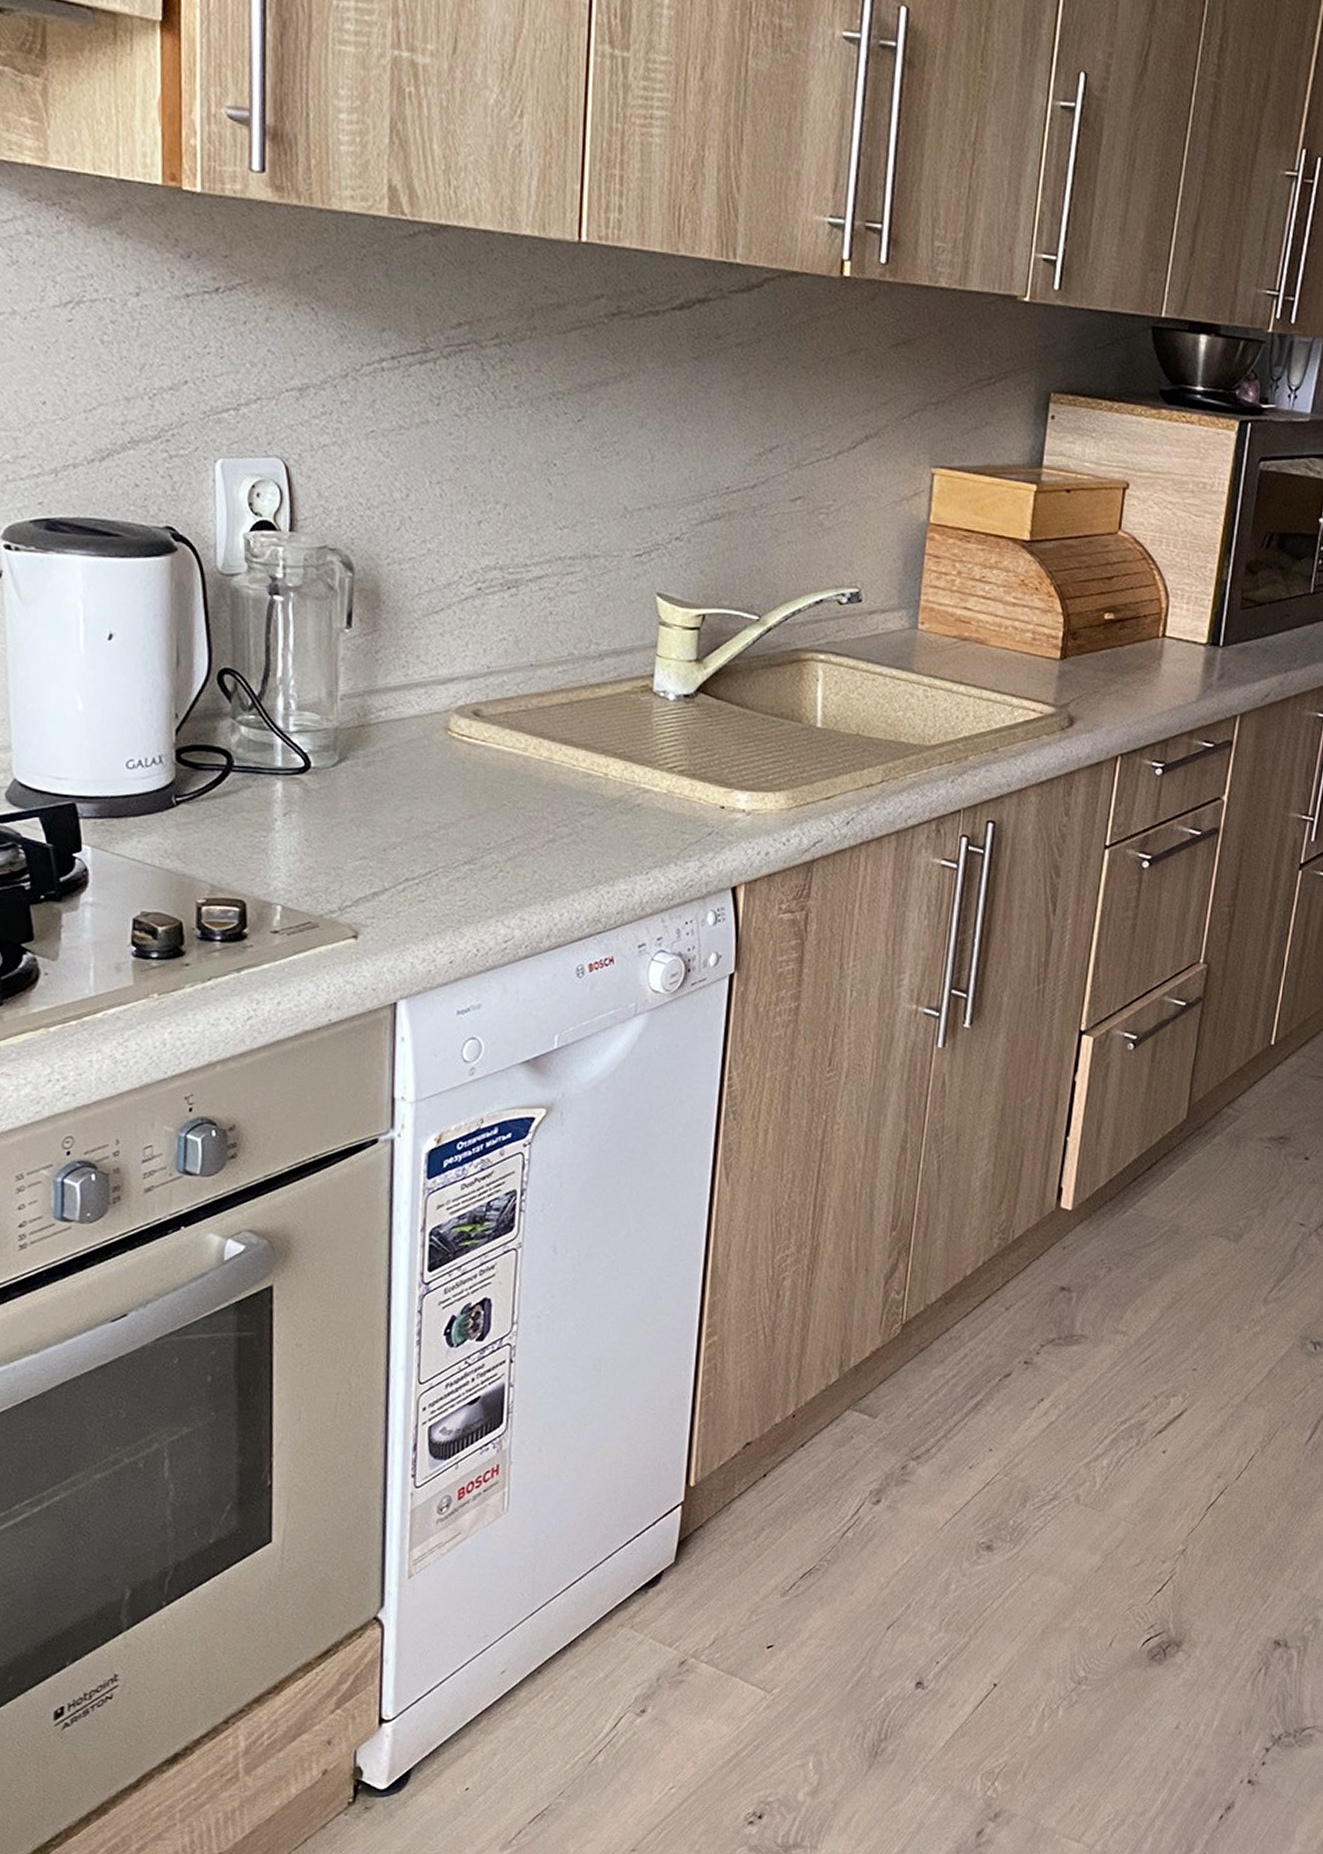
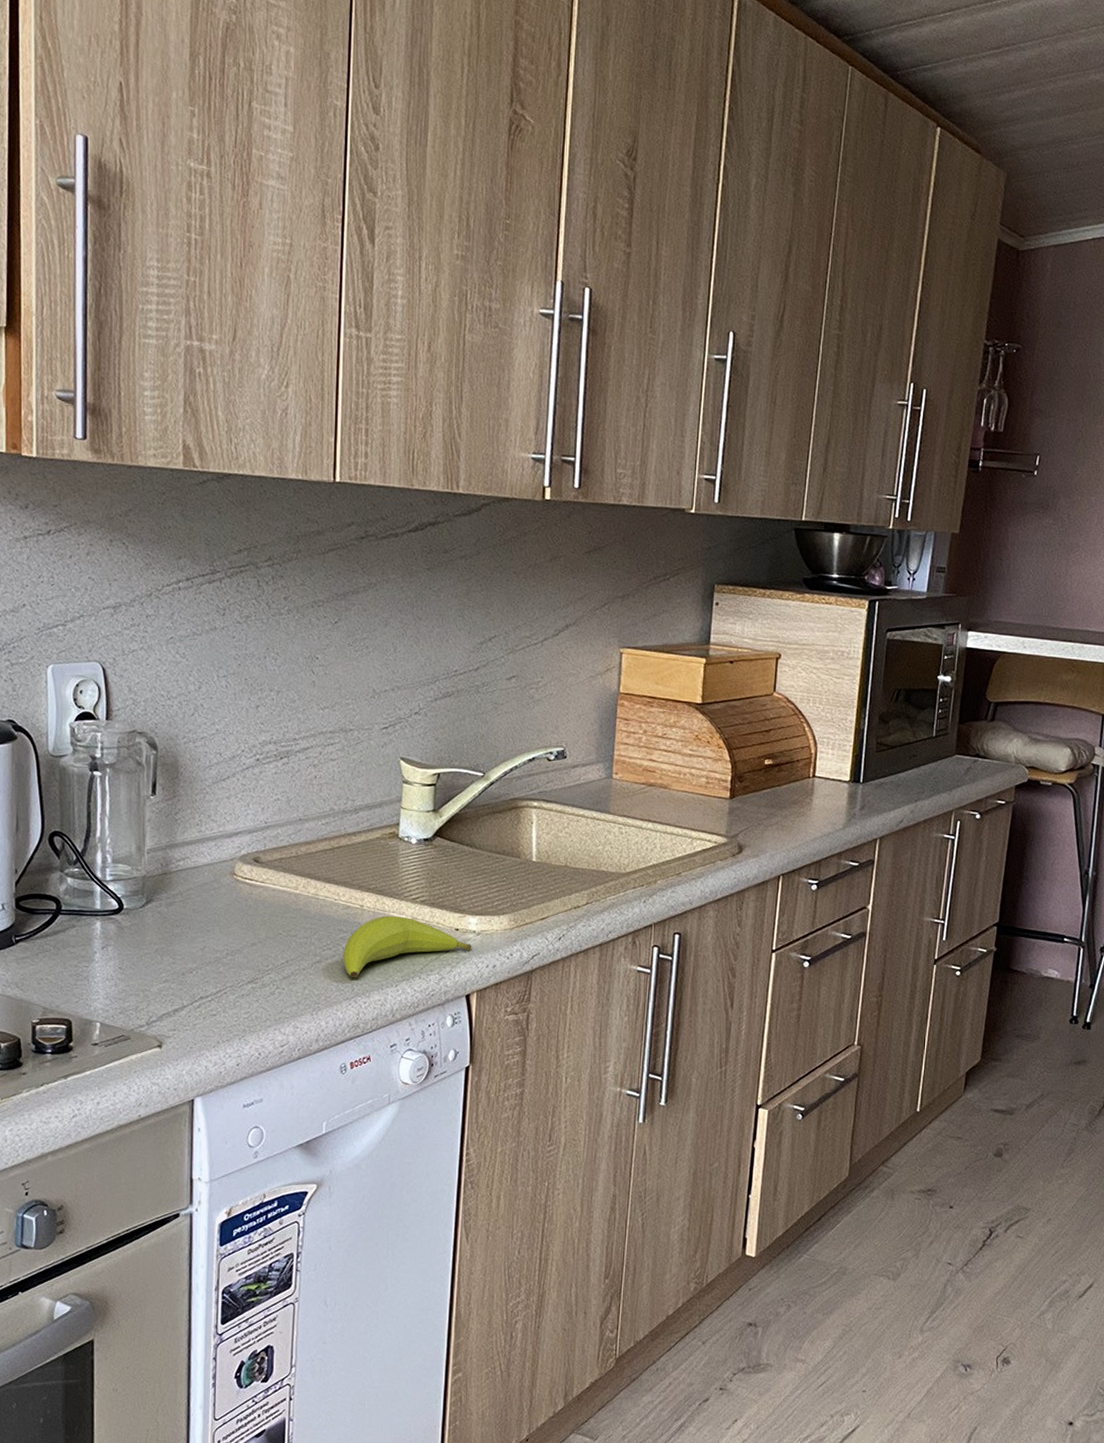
banana: none [581,787,739,863] -> present [342,916,471,978]

